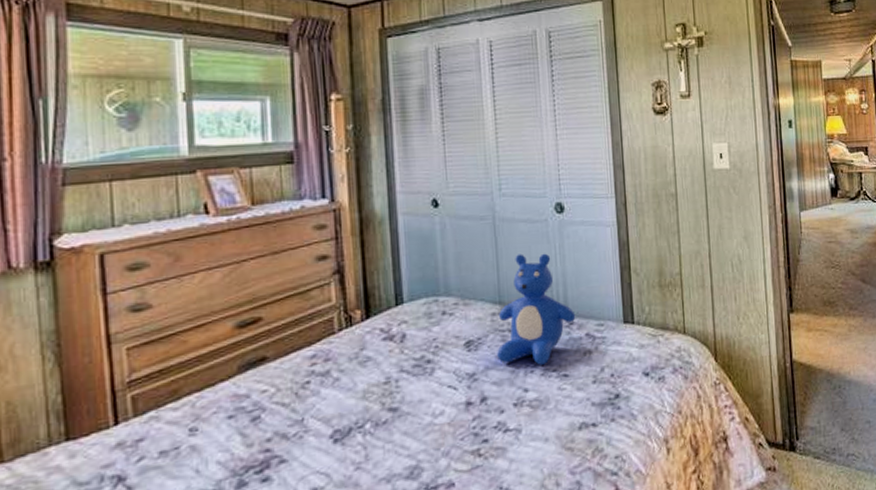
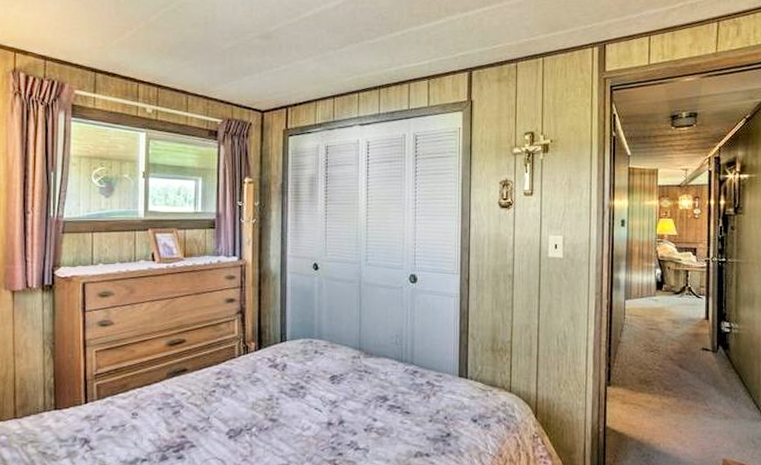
teddy bear: present [497,253,576,365] -> none [354,312,420,402]

